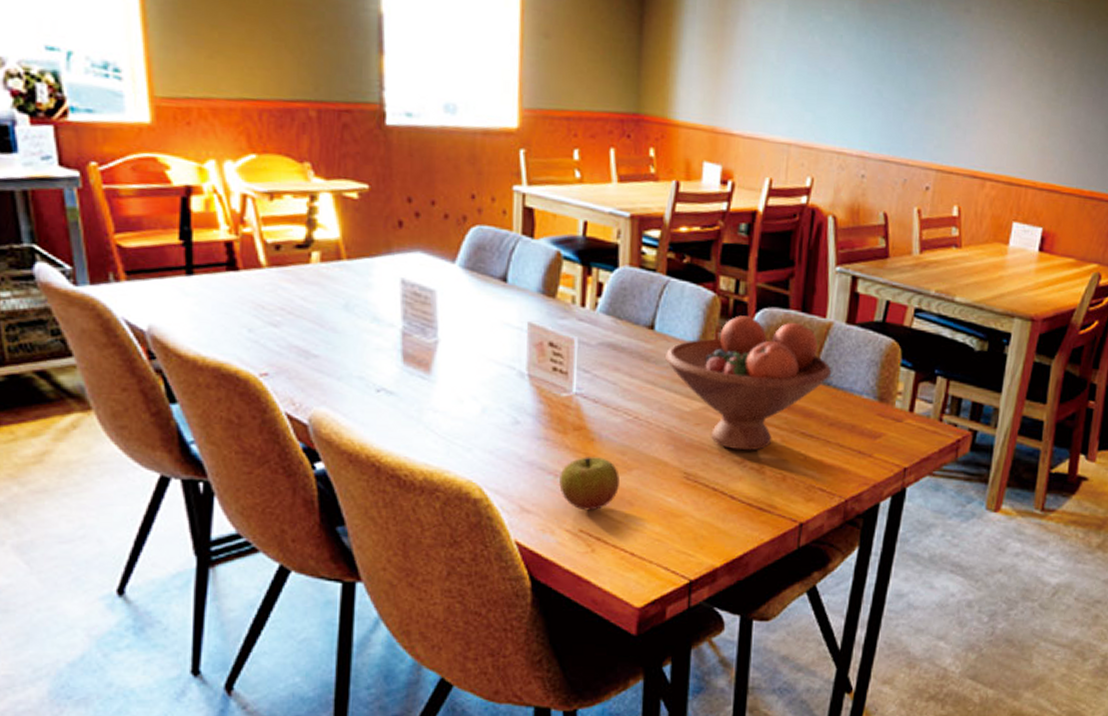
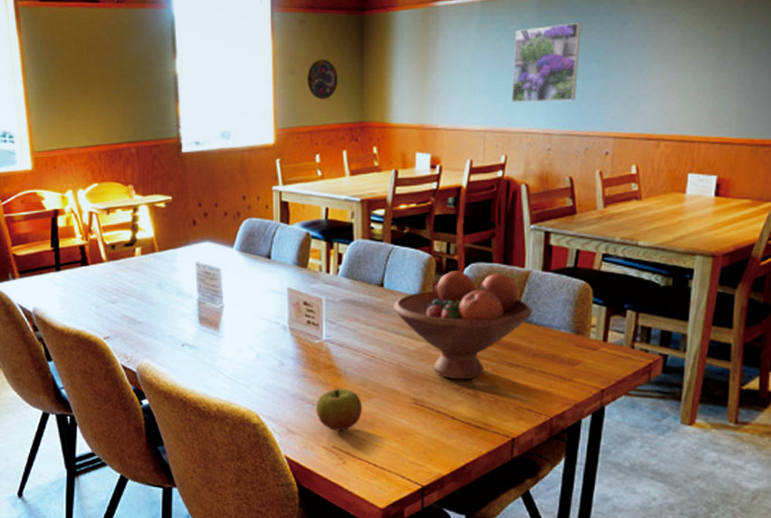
decorative plate: none [566,22,609,78] -> present [307,59,338,99]
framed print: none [823,22,909,120] -> present [512,23,582,103]

